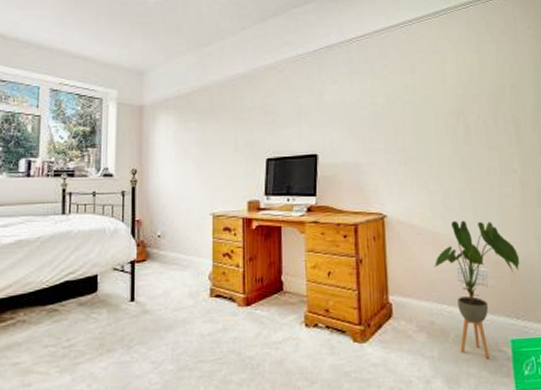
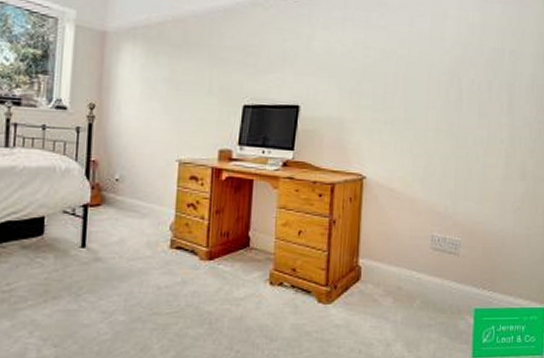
house plant: present [433,220,520,359] -> none [408,187,494,326]

